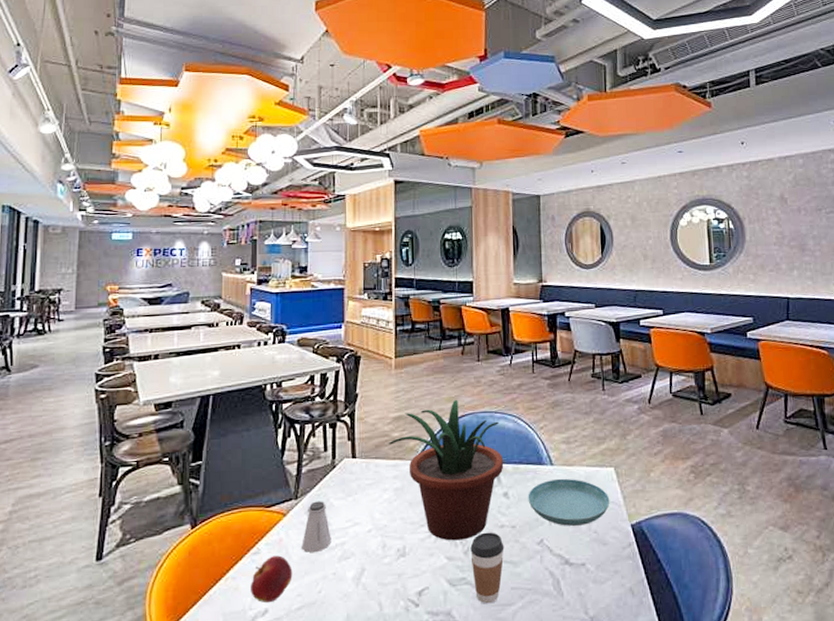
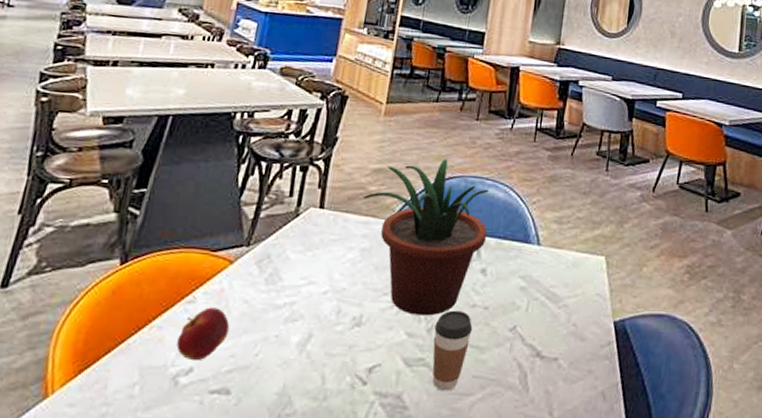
saltshaker: present [302,501,331,552] -> none [244,251,281,309]
saucer: present [528,478,610,526] -> none [507,260,596,316]

